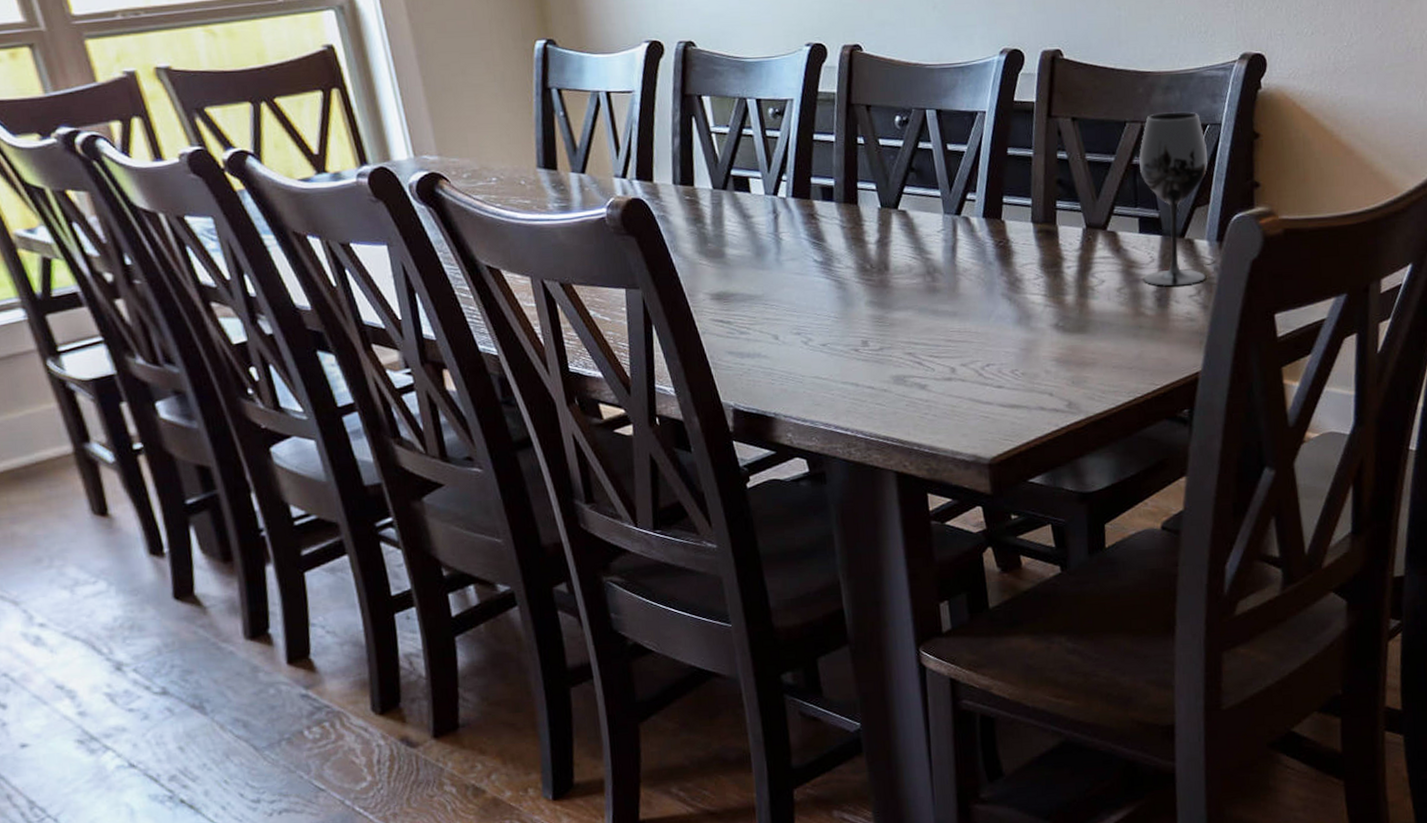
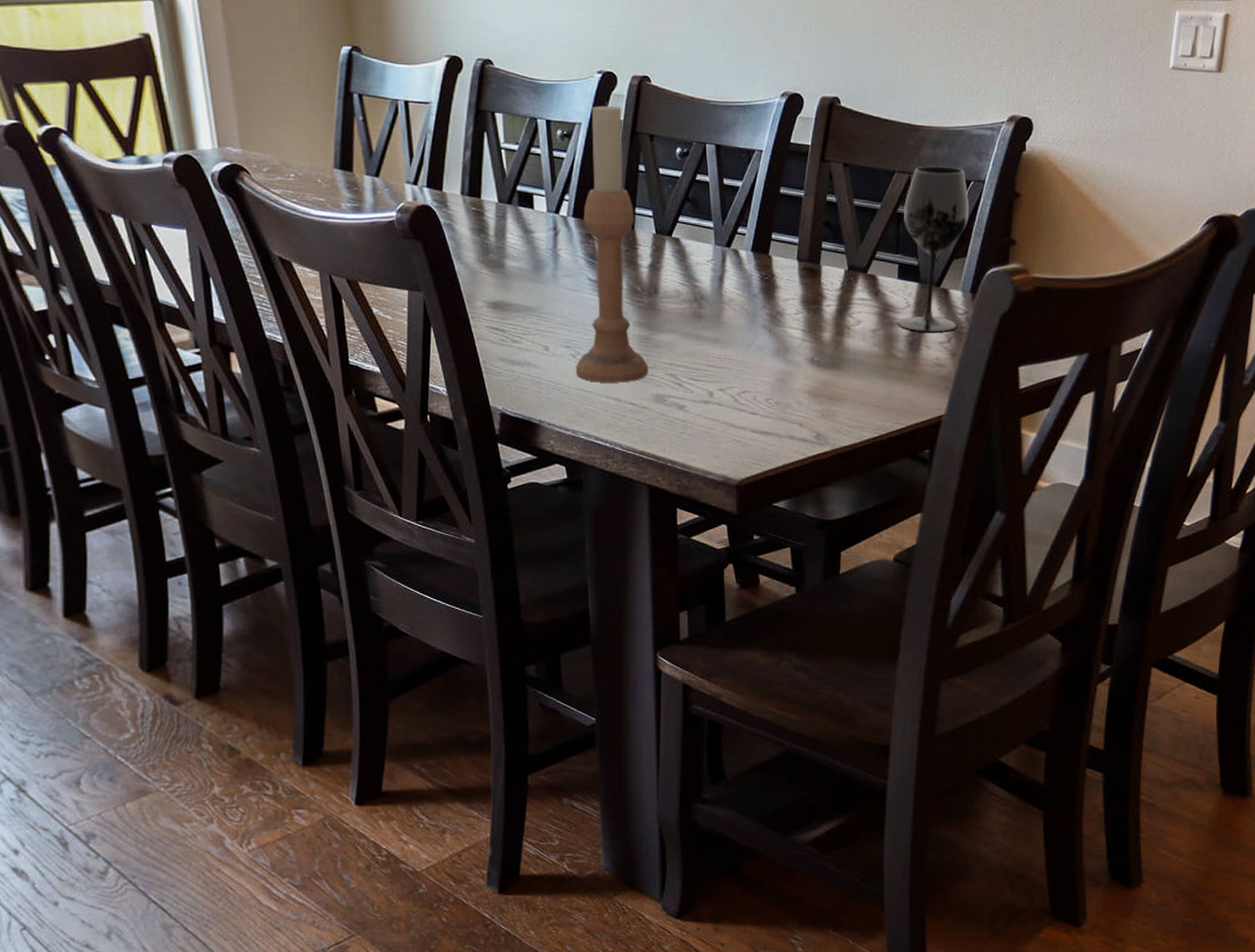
candlestick: none [803,75,885,369] -> present [575,102,648,383]

